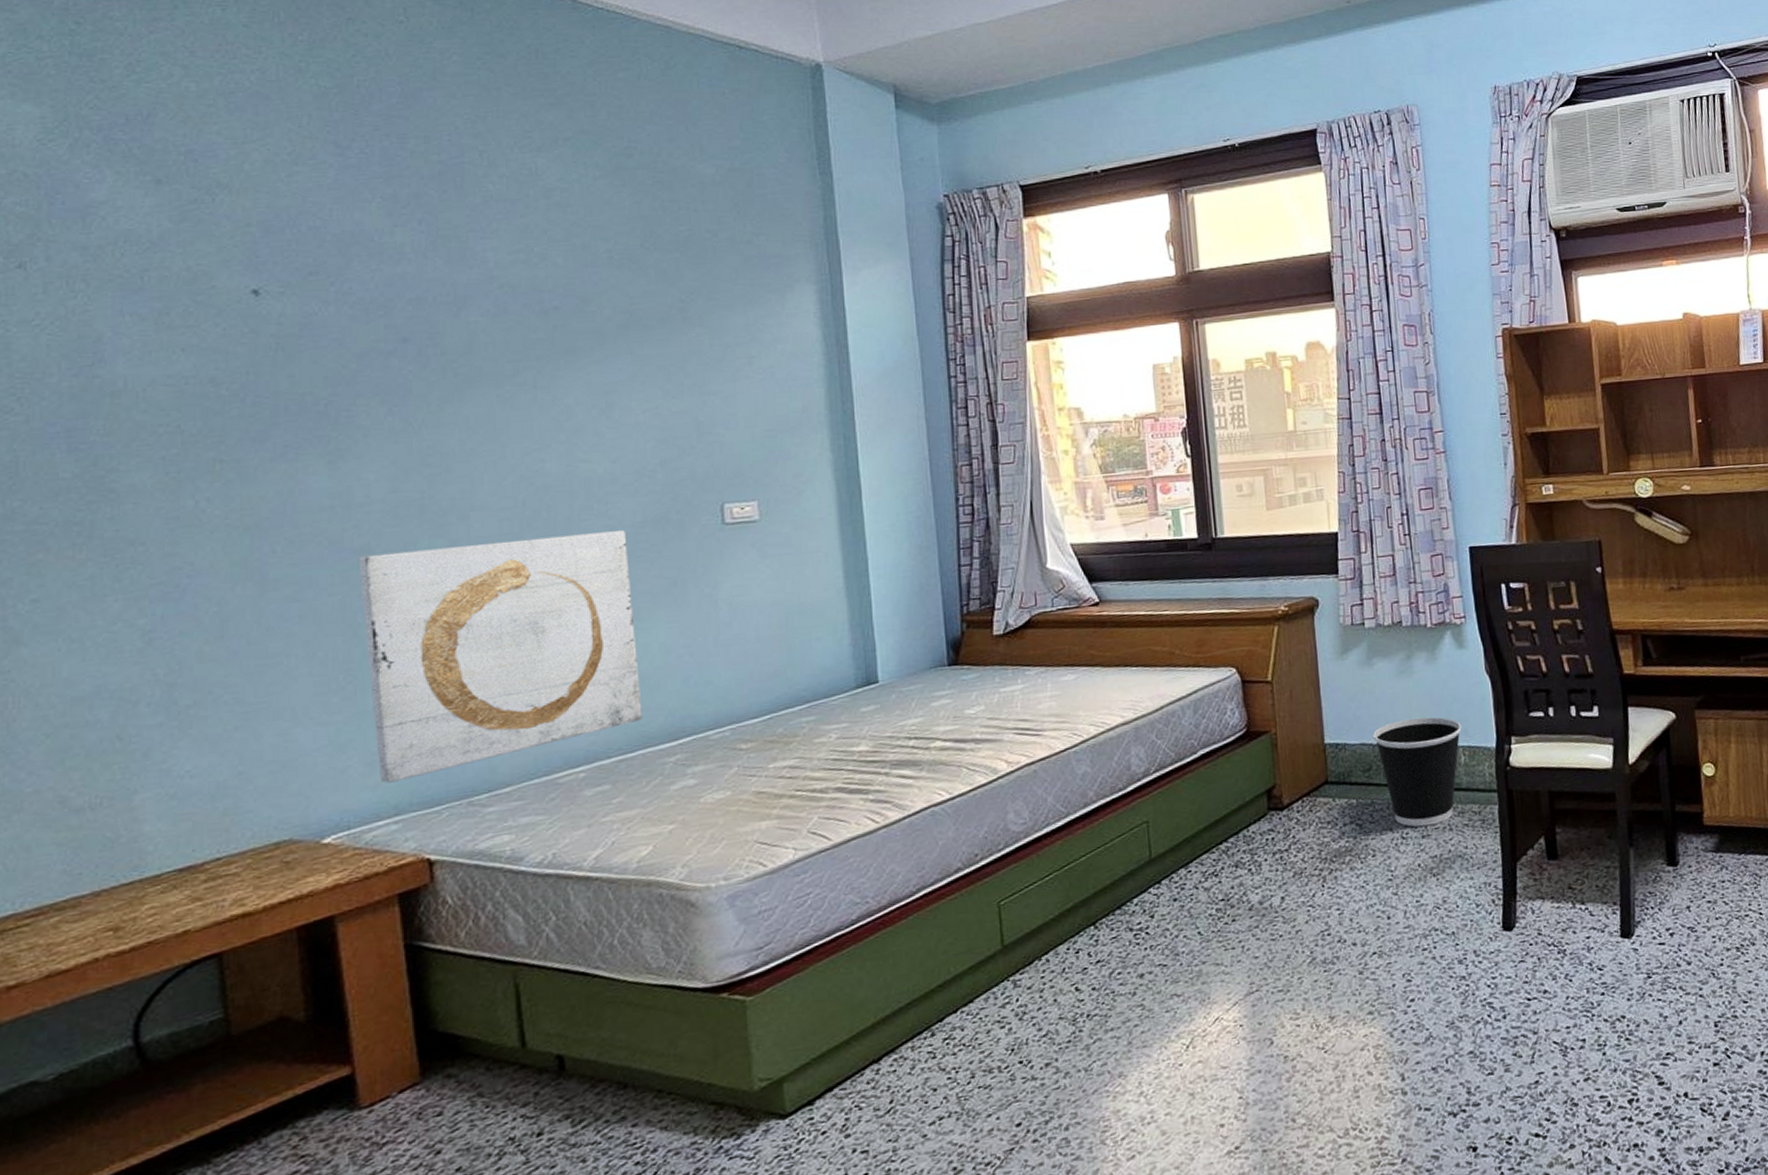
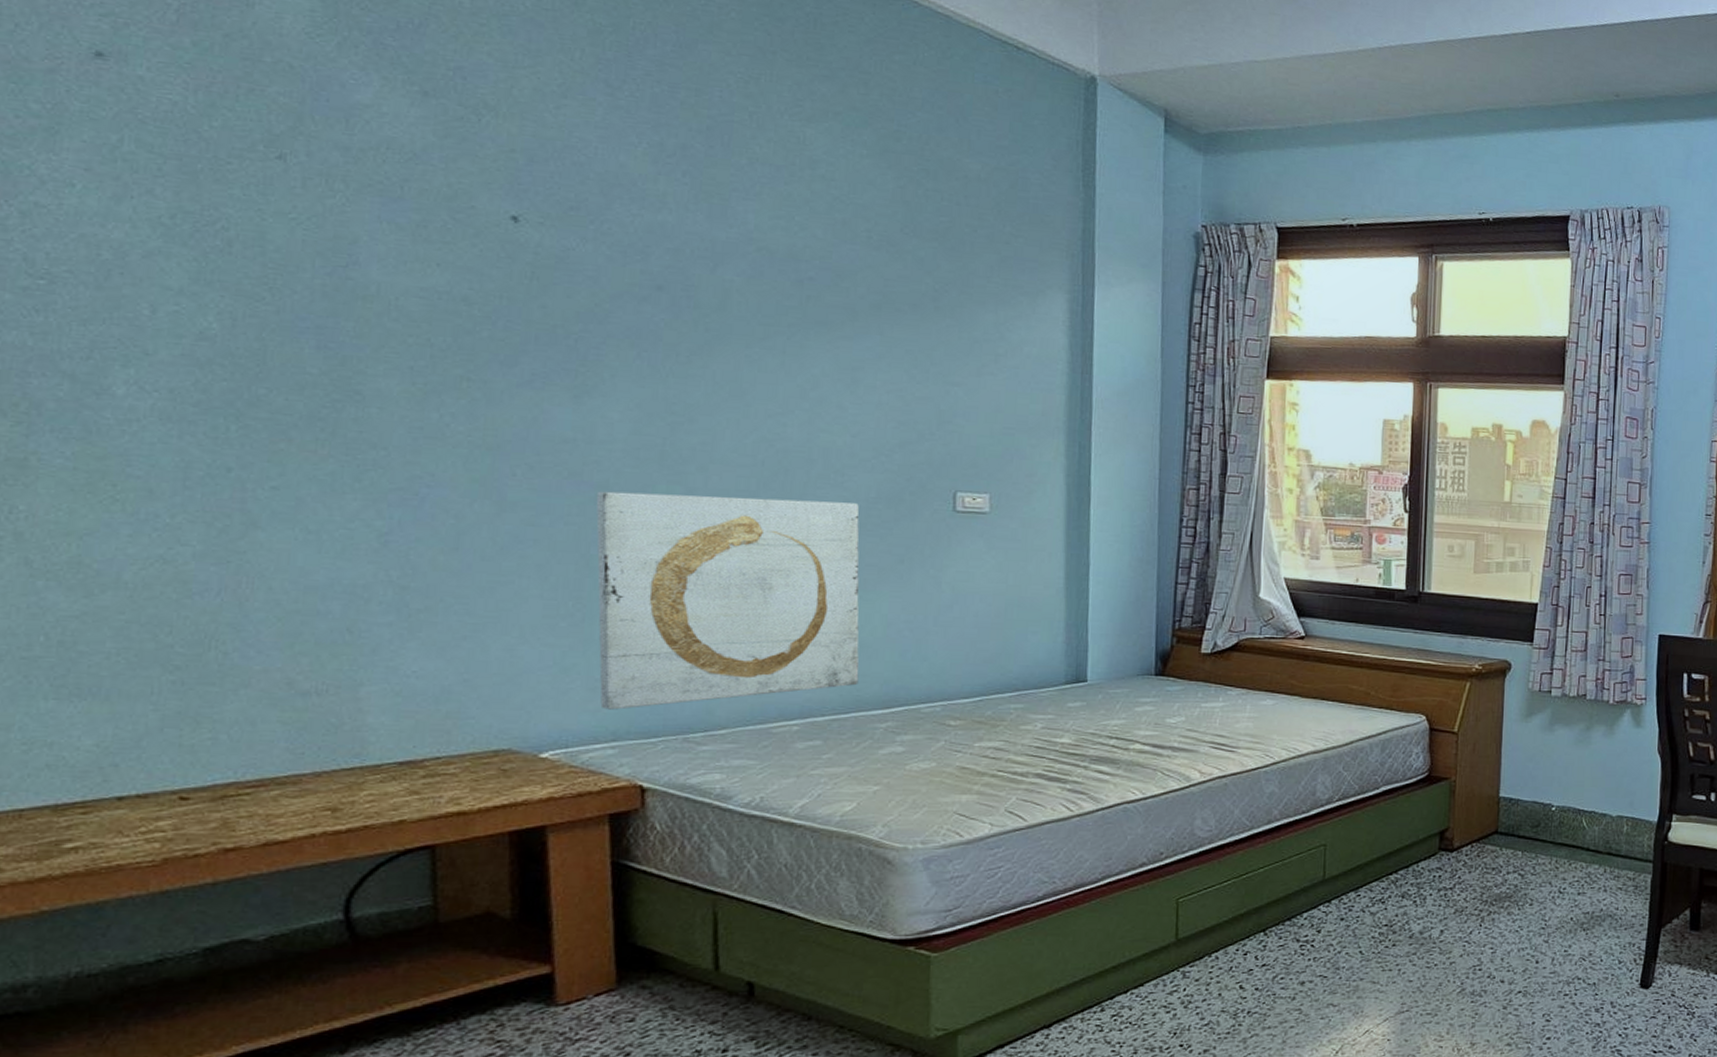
wastebasket: present [1373,717,1462,827] -> none [1545,785,1628,885]

